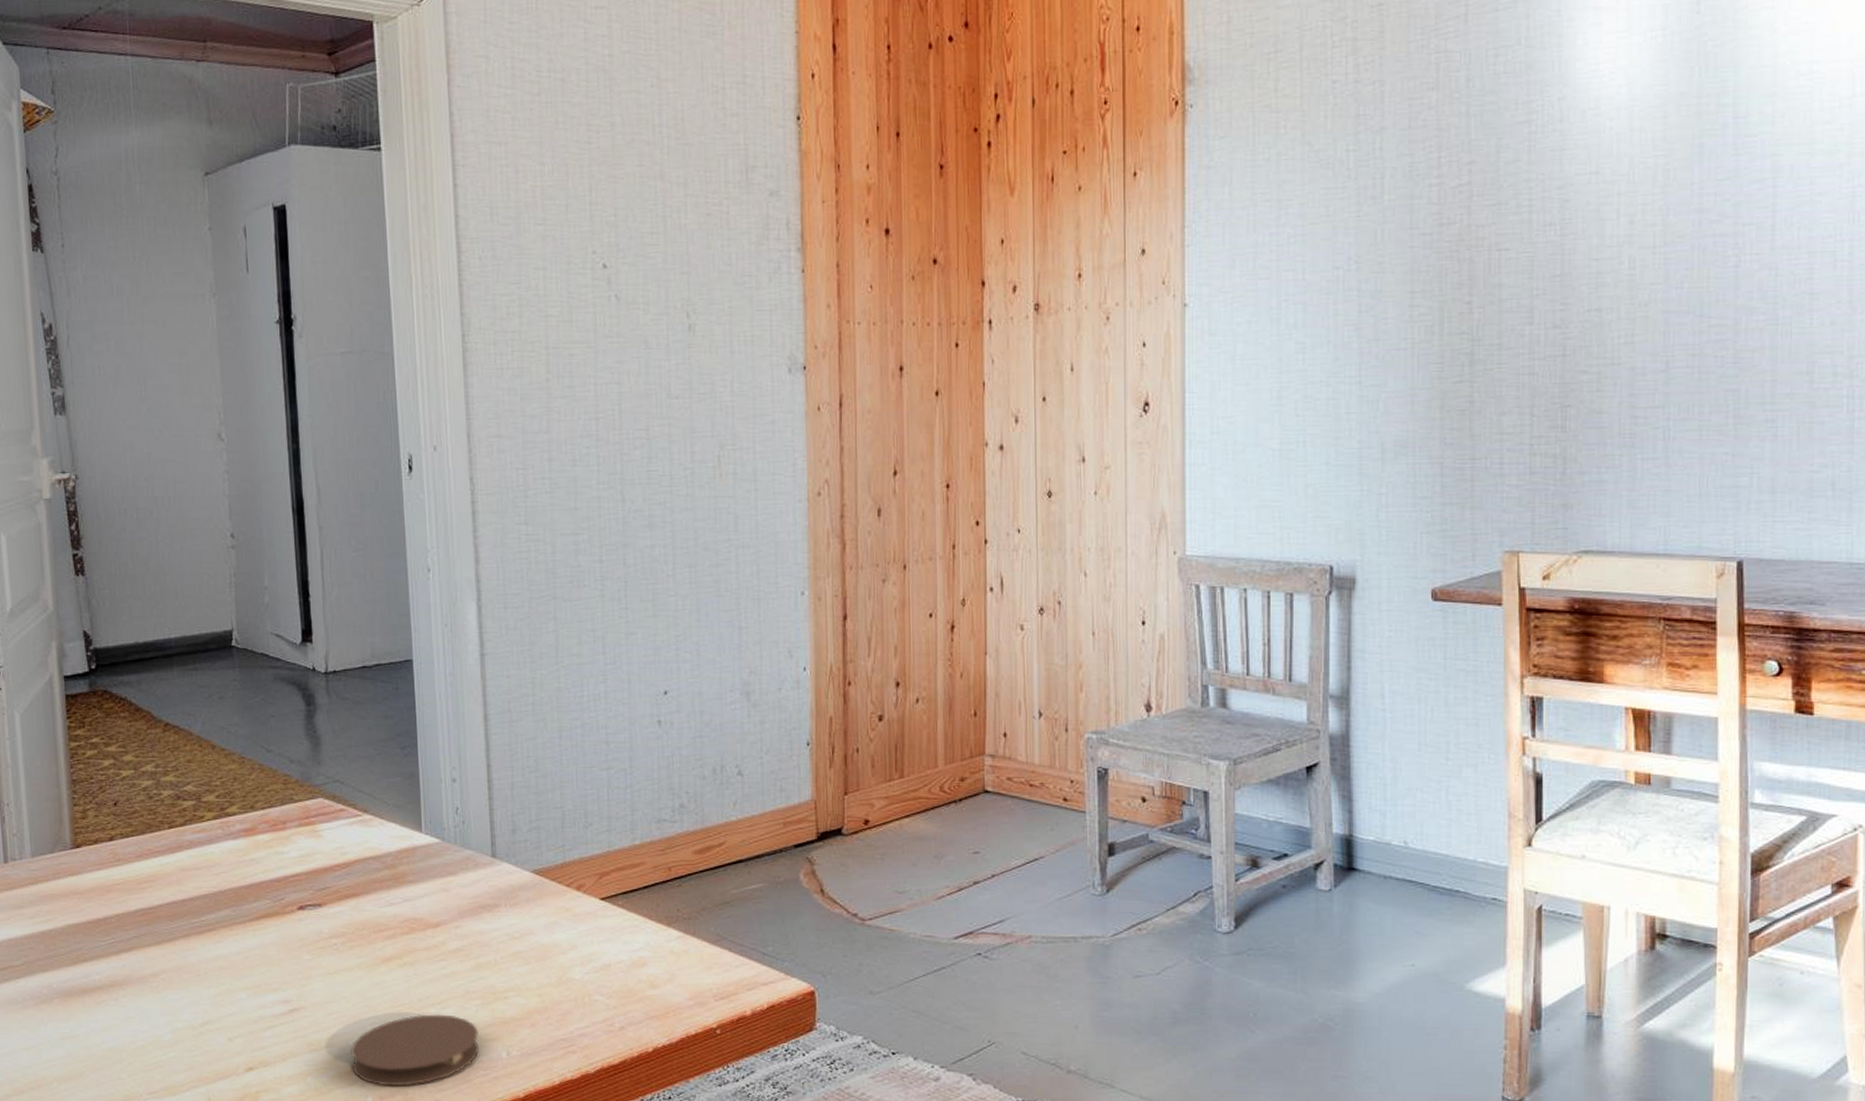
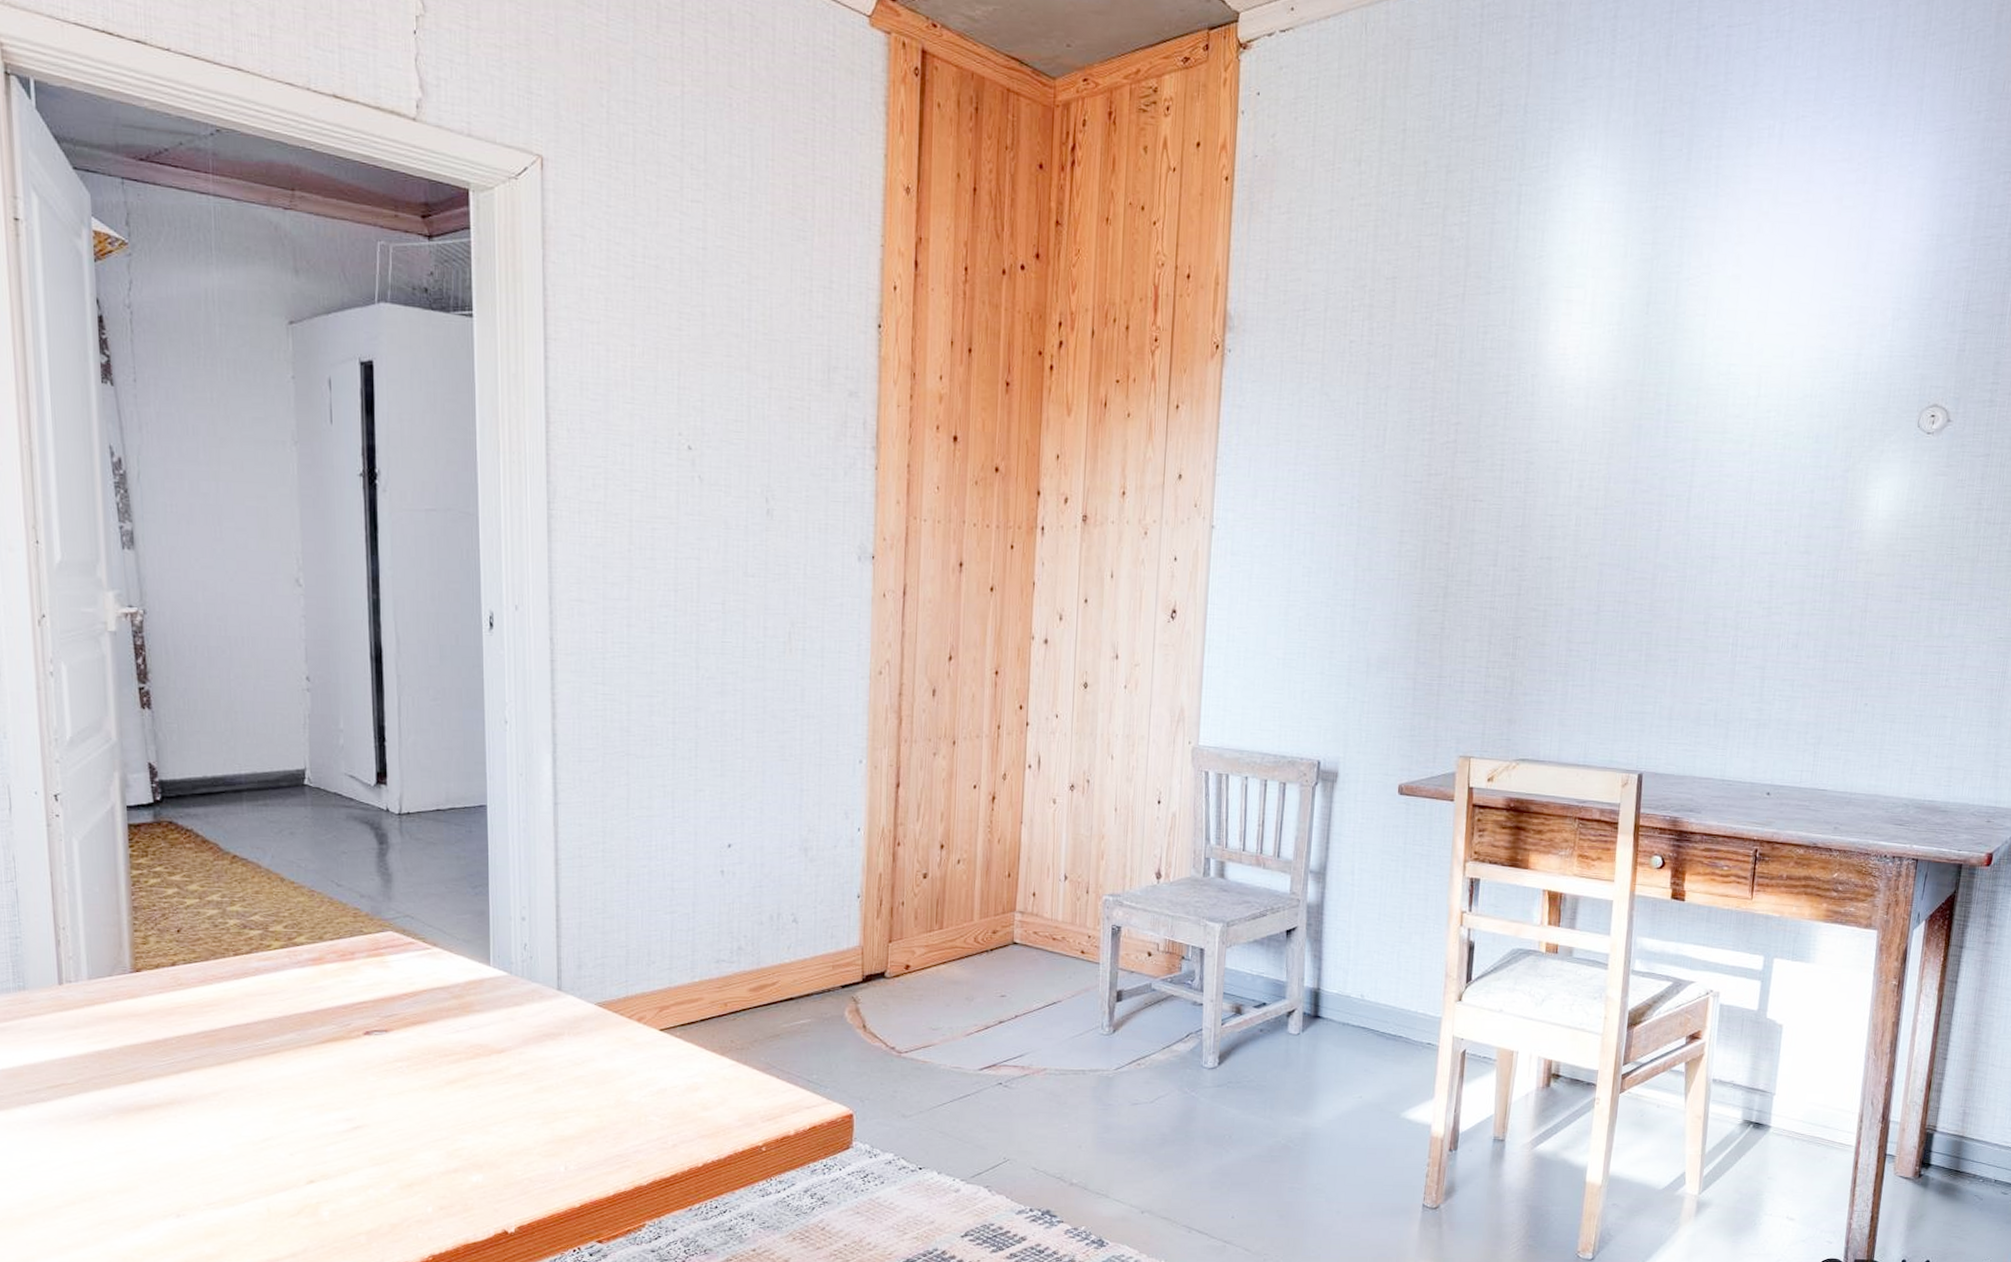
coaster: present [350,1014,479,1087] -> none [411,1132,538,1198]

